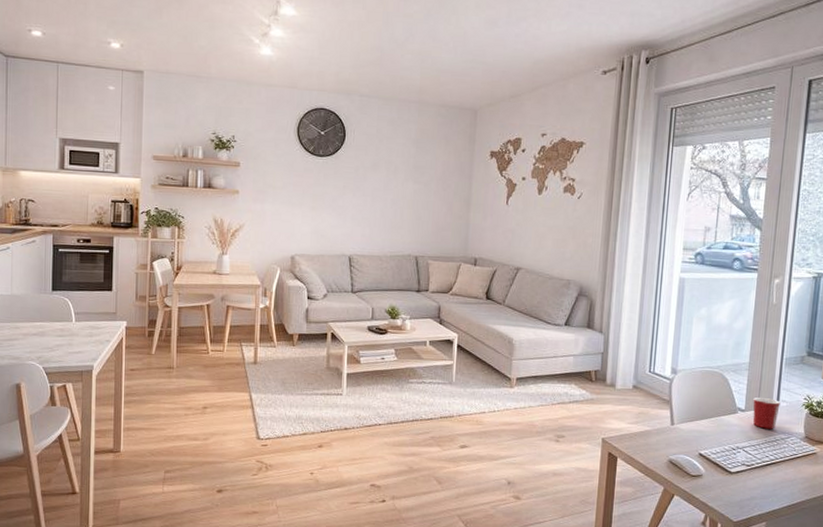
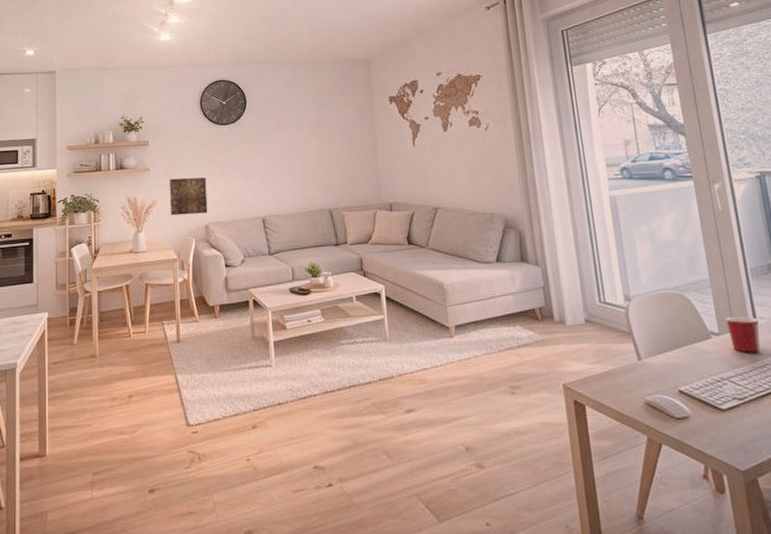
wall art: none [257,204,297,244] -> present [169,177,208,216]

